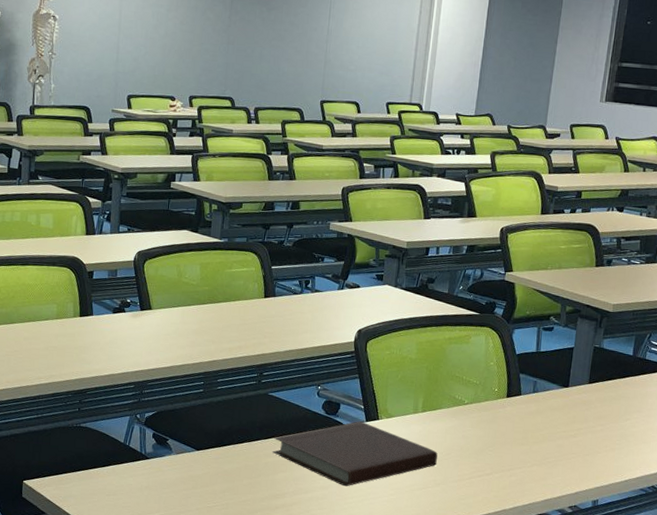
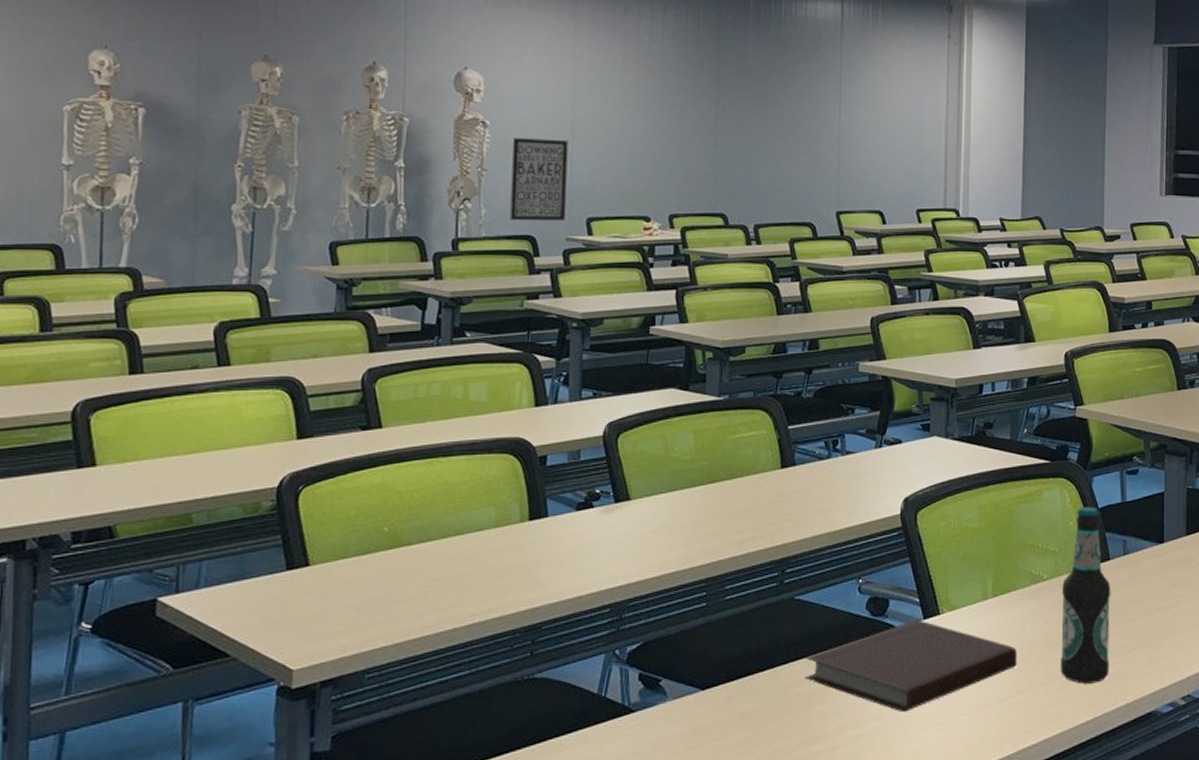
wall art: none [71,30,116,96] -> present [510,138,568,221]
bottle: none [471,352,520,487] -> present [1060,506,1111,684]

